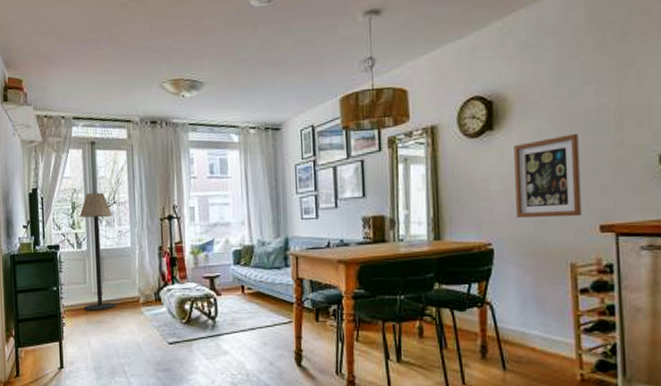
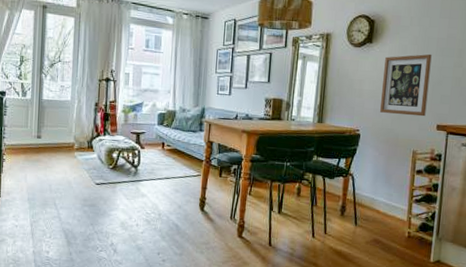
floor lamp: present [79,192,116,312] -> none [23,50,57,152]

